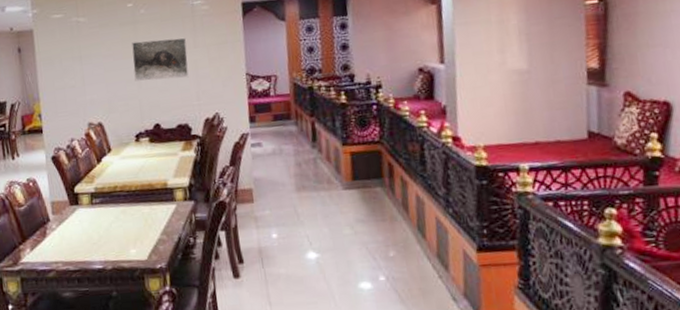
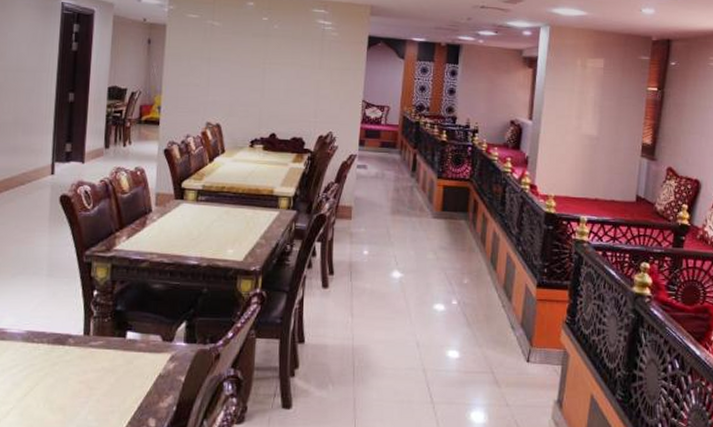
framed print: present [132,37,189,81] -> none [259,54,313,95]

